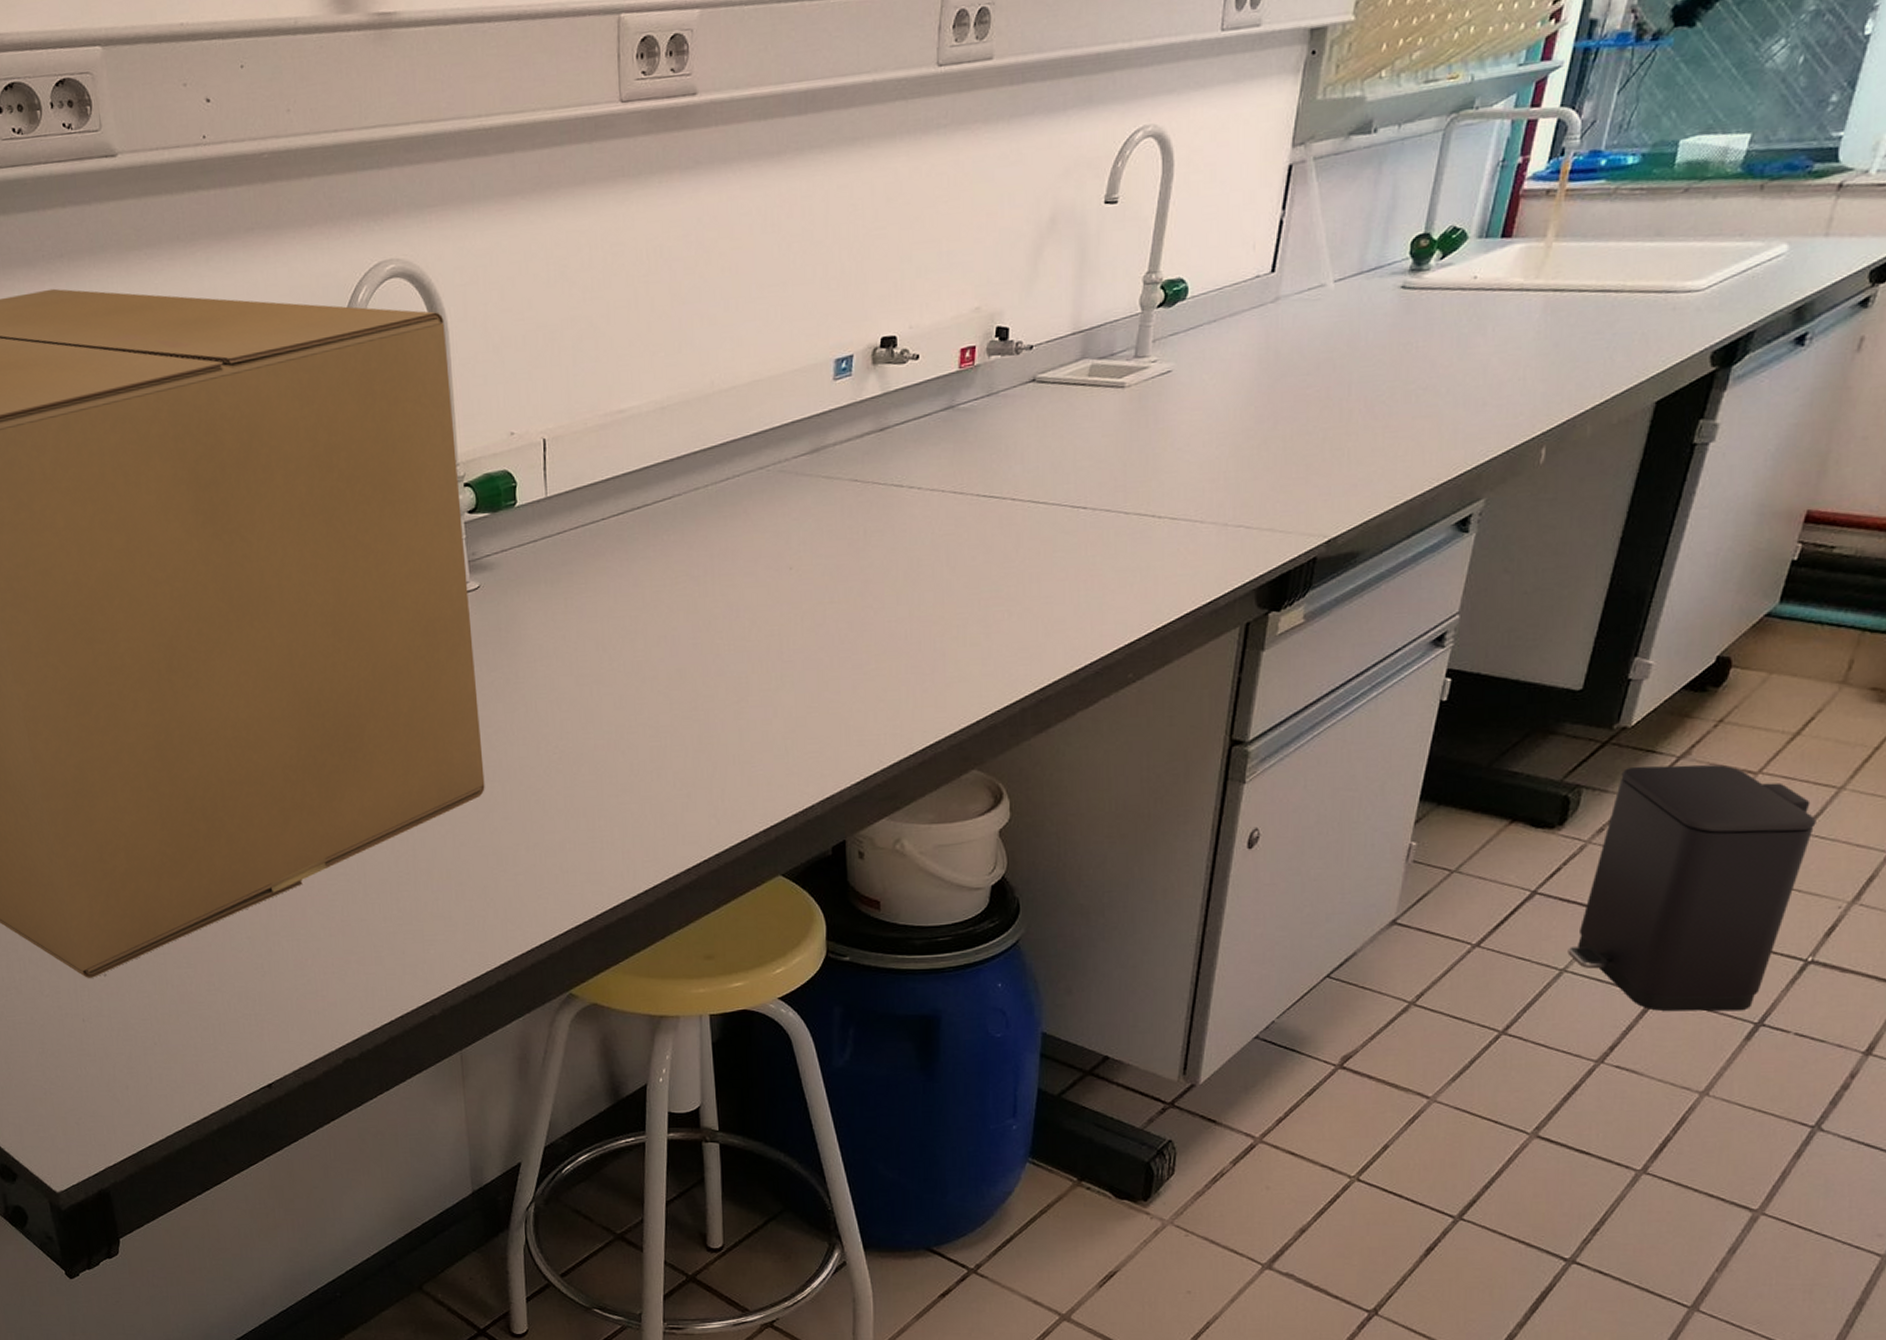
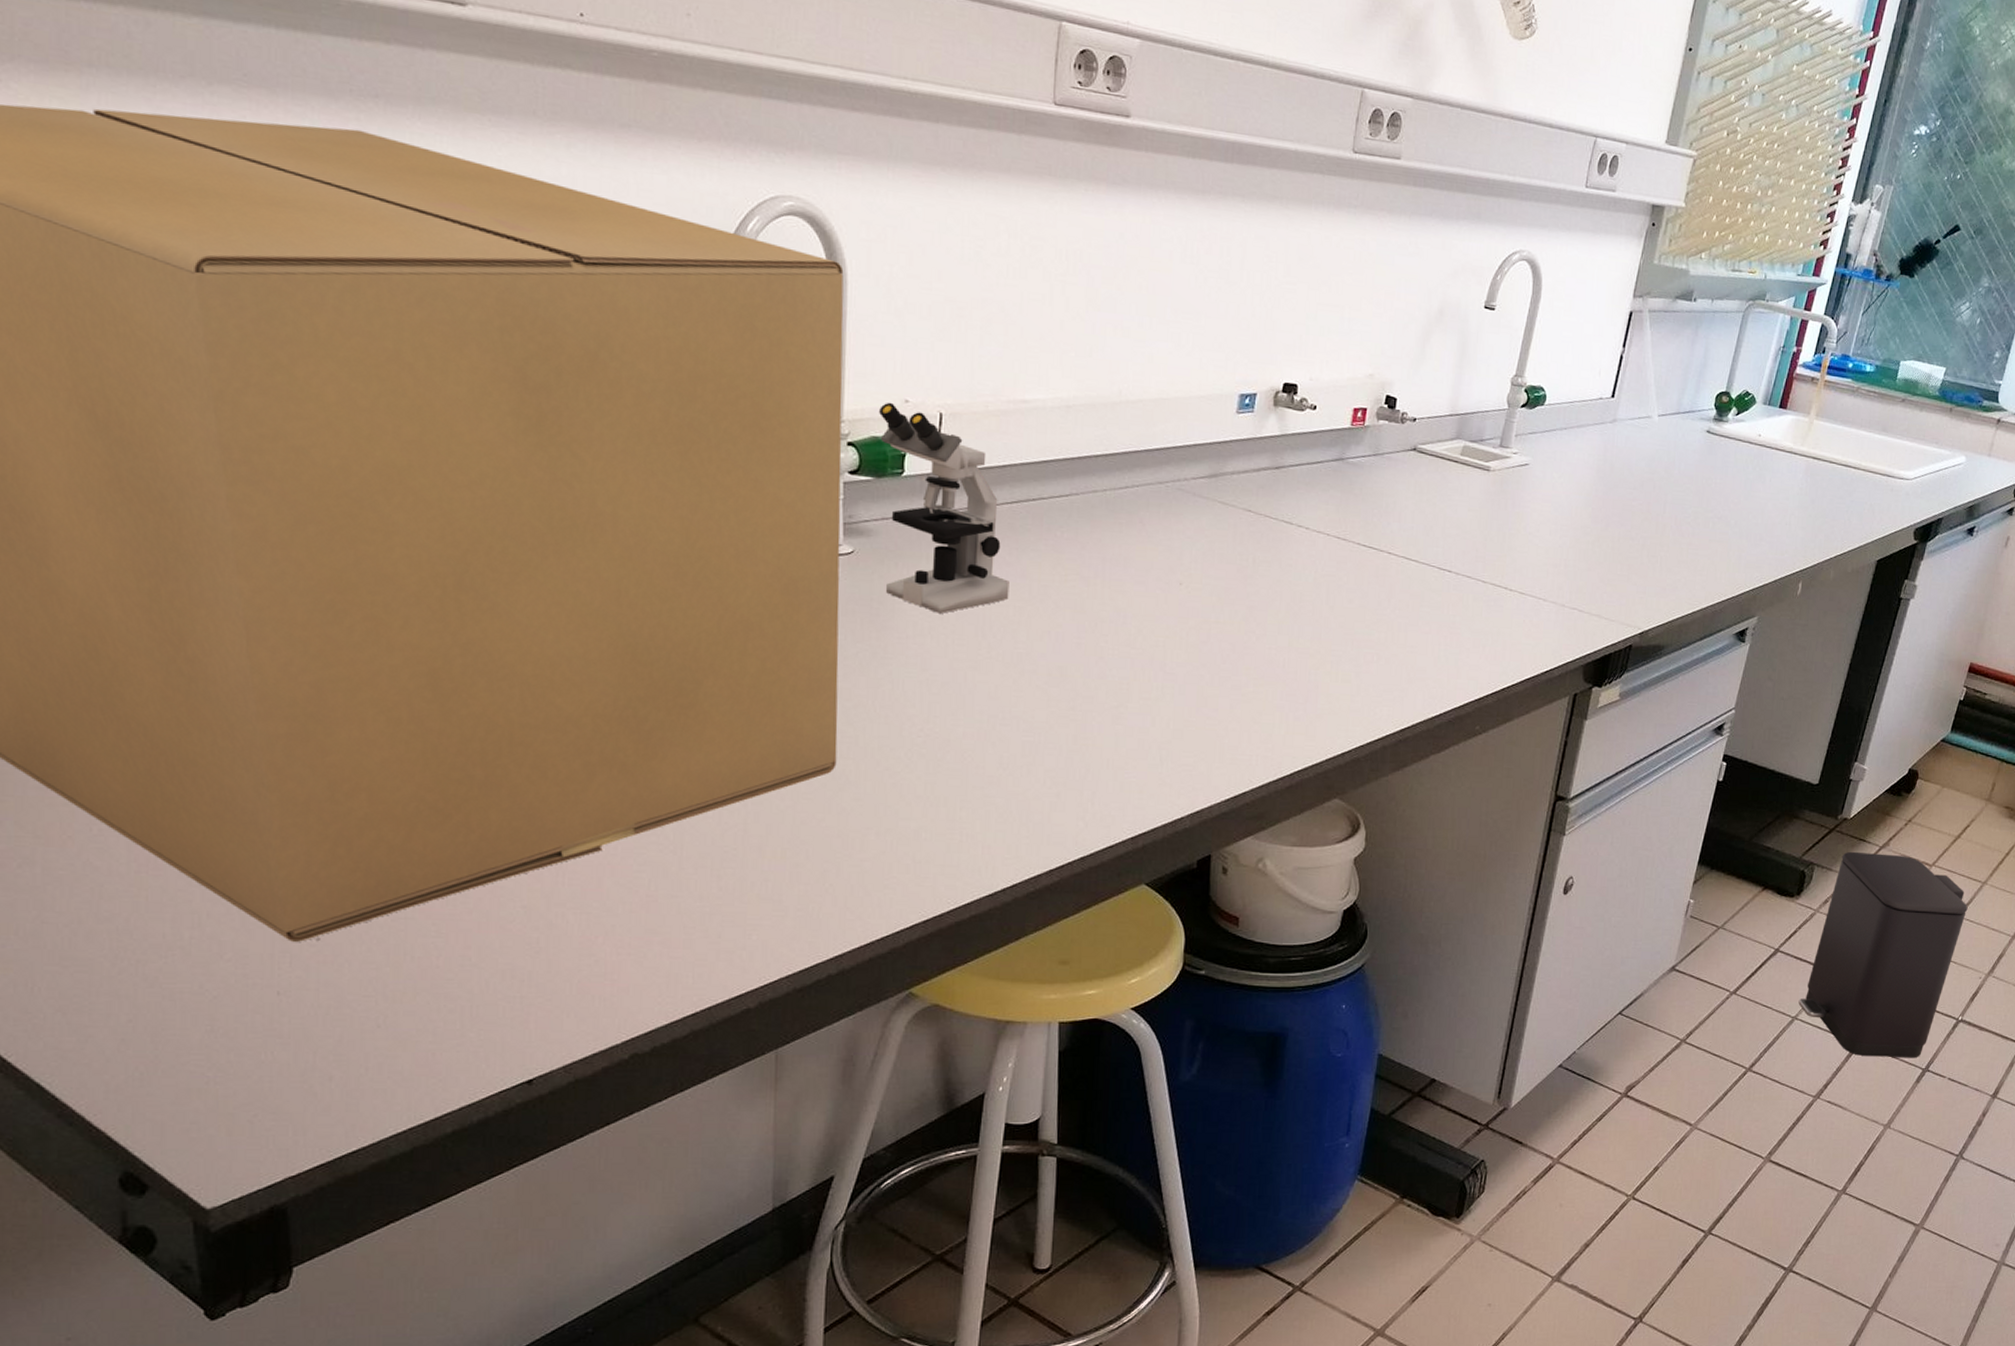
microscope: none [489,437,624,634] -> present [879,402,1010,614]

